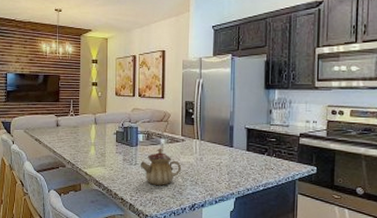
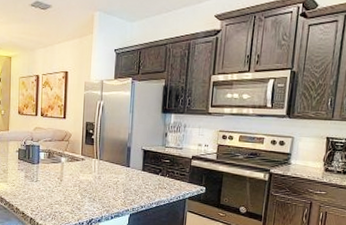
teapot: present [140,148,181,185] -> none [41,166,80,201]

